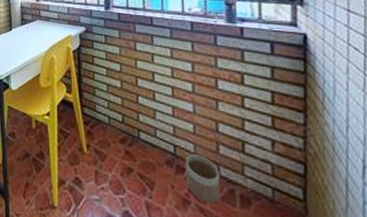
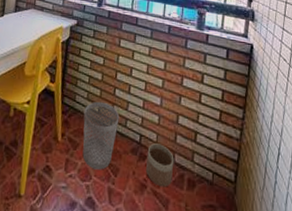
wastebasket: none [107,110,148,183] -> present [82,101,120,170]

